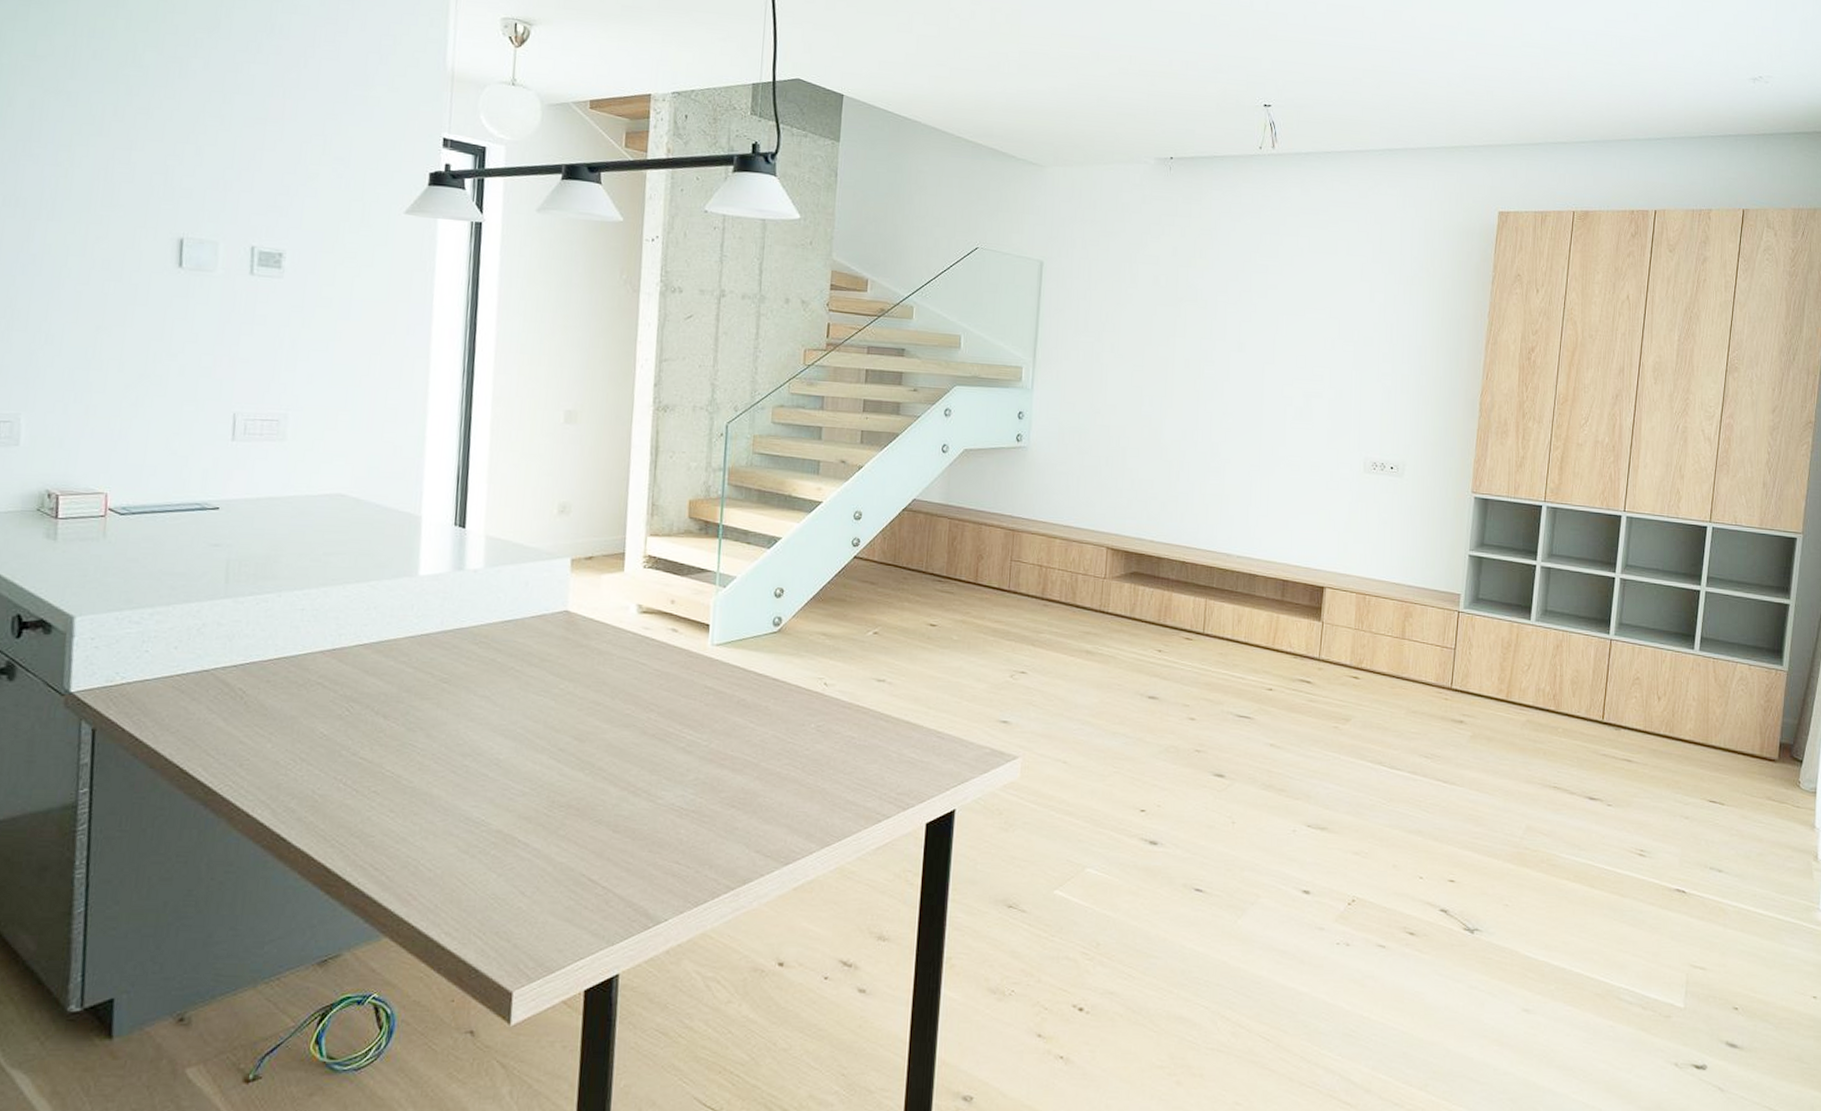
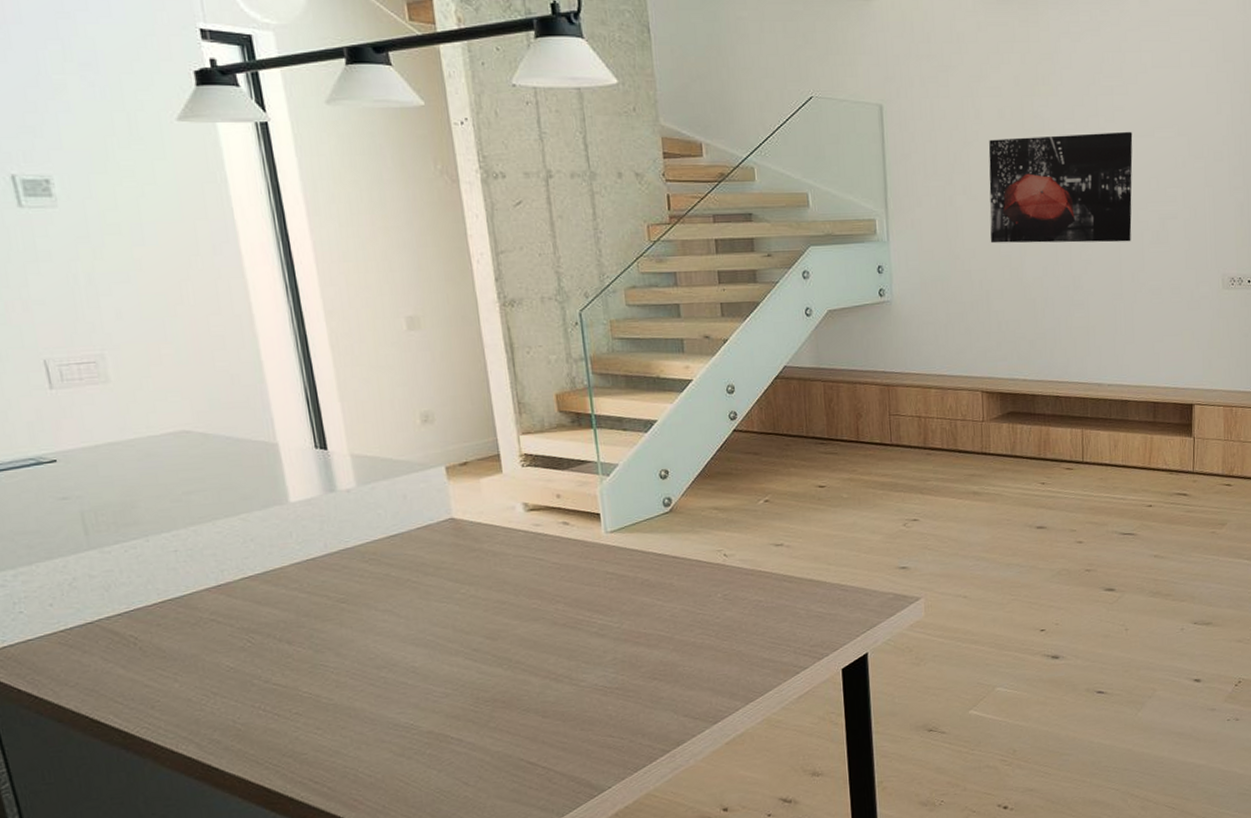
wall art: none [1132,303,1284,415] -> present [988,131,1133,244]

